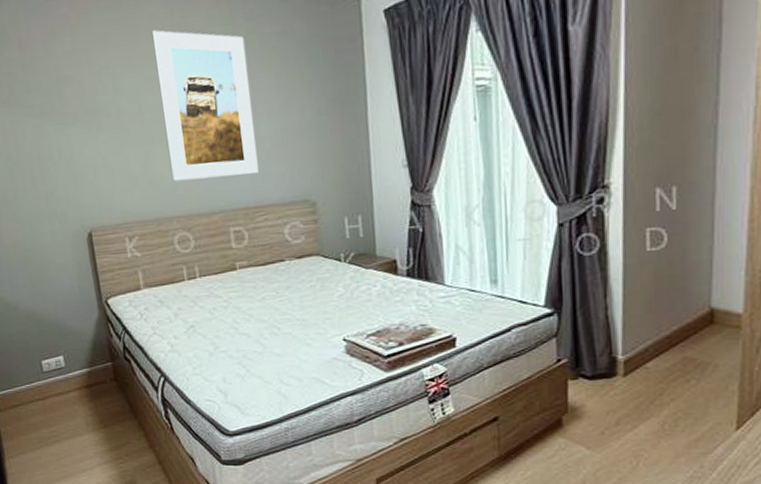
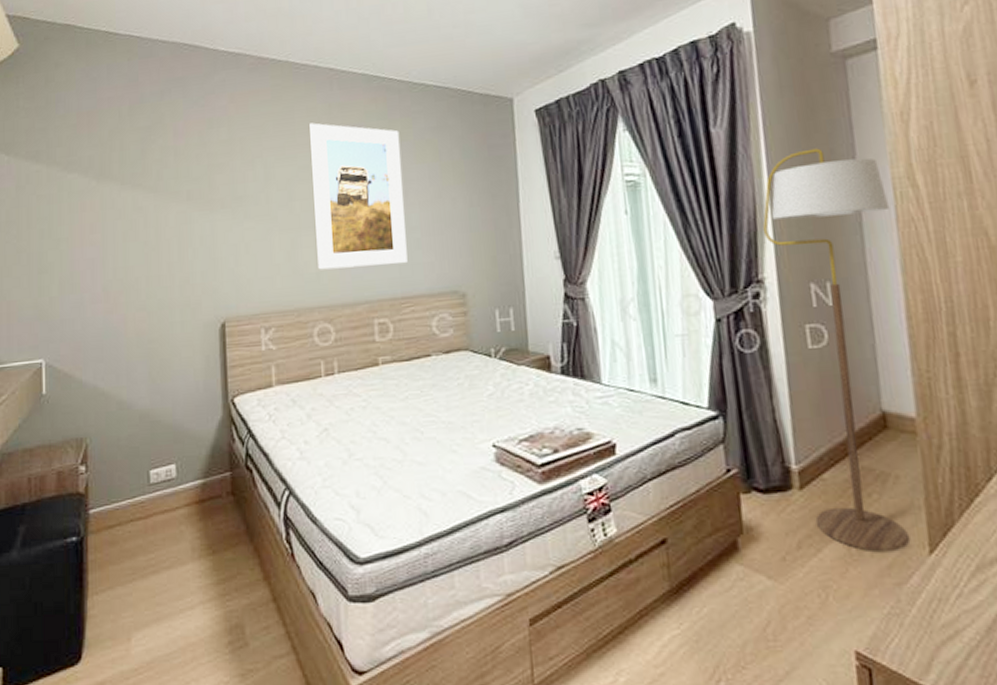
floor lamp: none [613,45,749,428] -> present [762,148,911,553]

